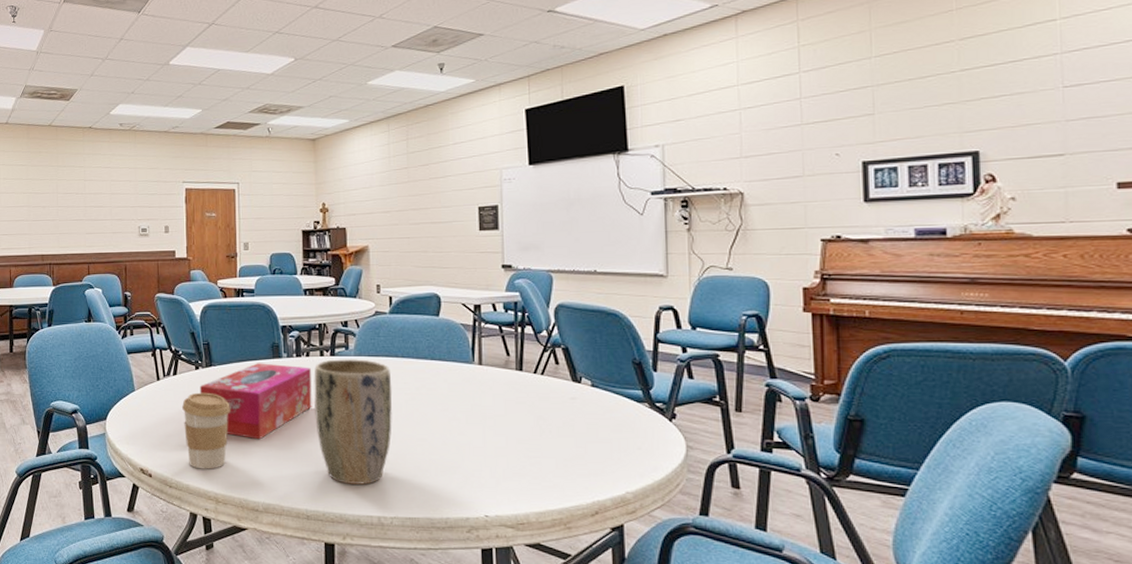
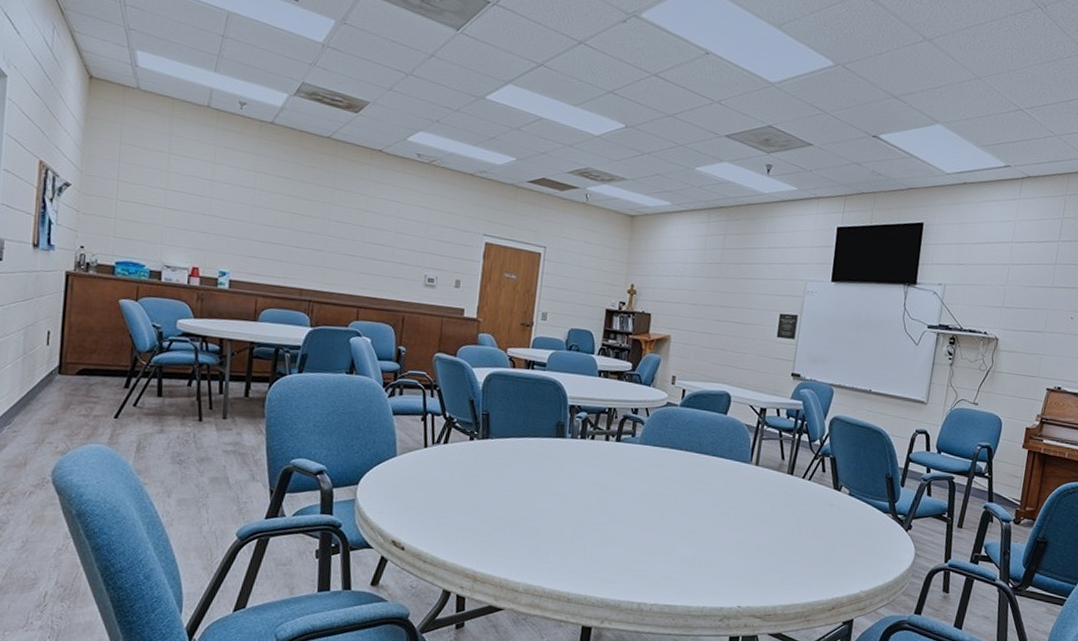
coffee cup: present [182,392,230,469] -> none [448,464,503,547]
tissue box: present [199,363,312,440] -> none [471,440,594,520]
plant pot: present [313,359,392,485] -> none [590,445,673,571]

